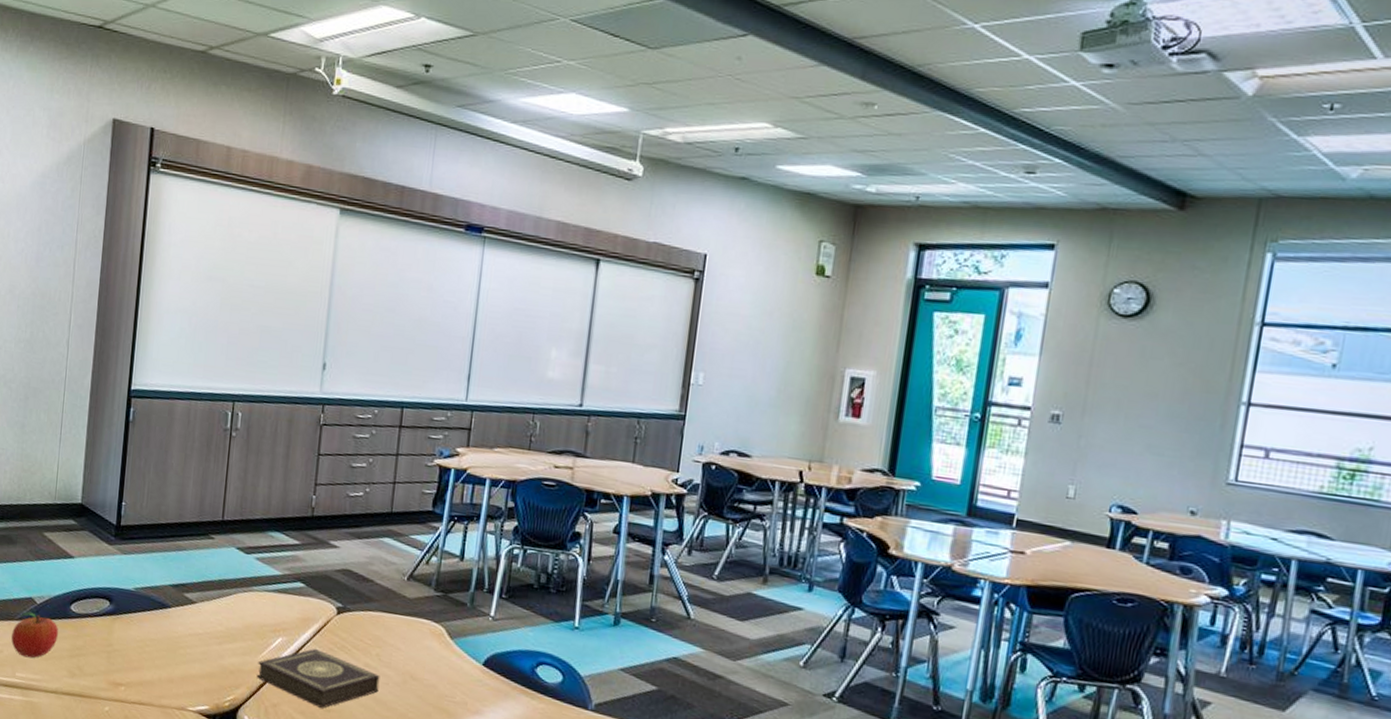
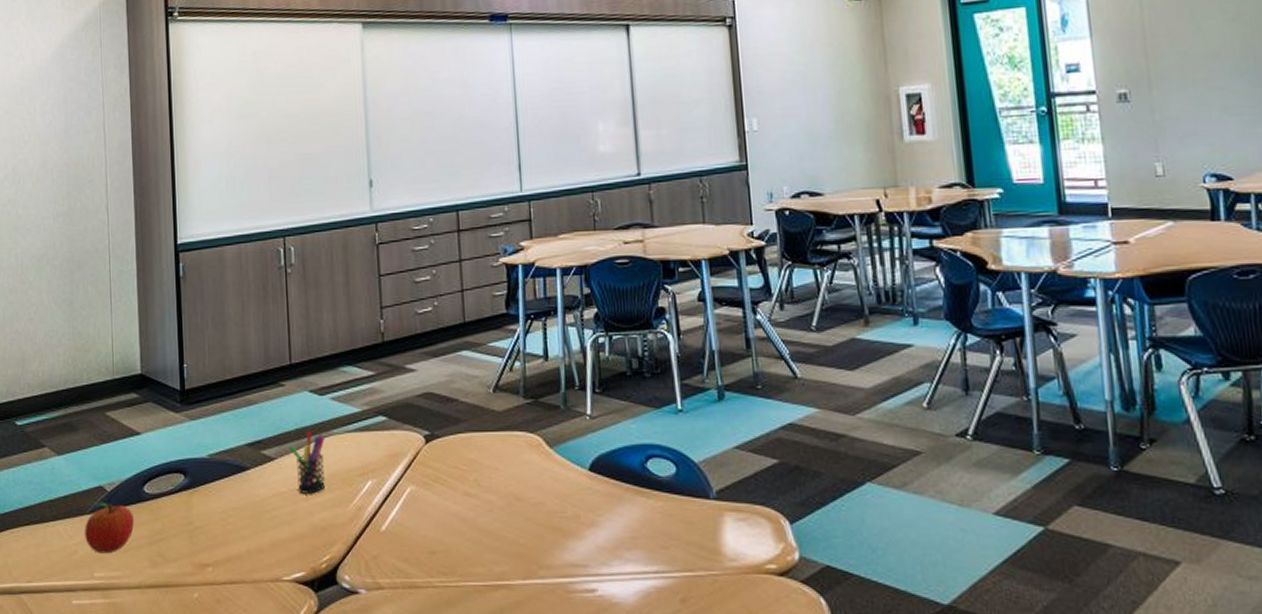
pen holder: none [210,584,245,640] -> present [289,432,325,494]
book: present [256,648,380,708] -> none [350,485,483,551]

